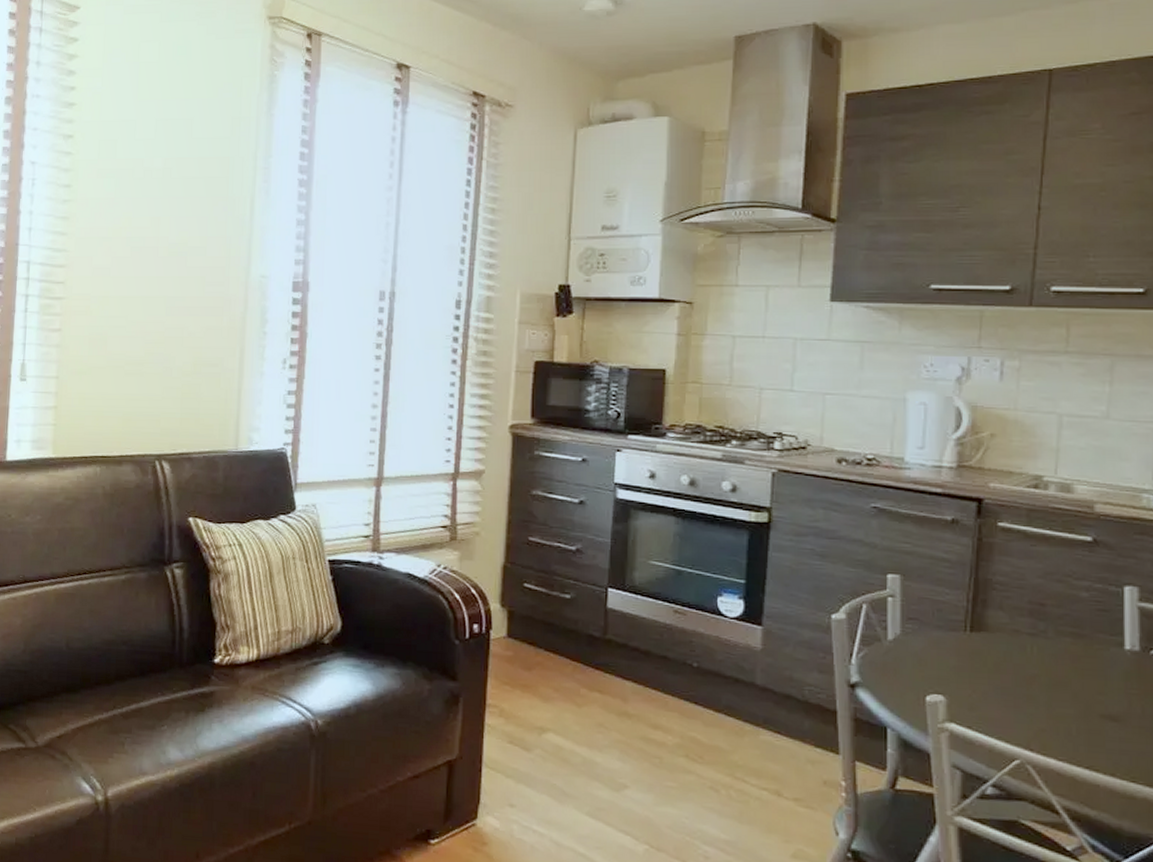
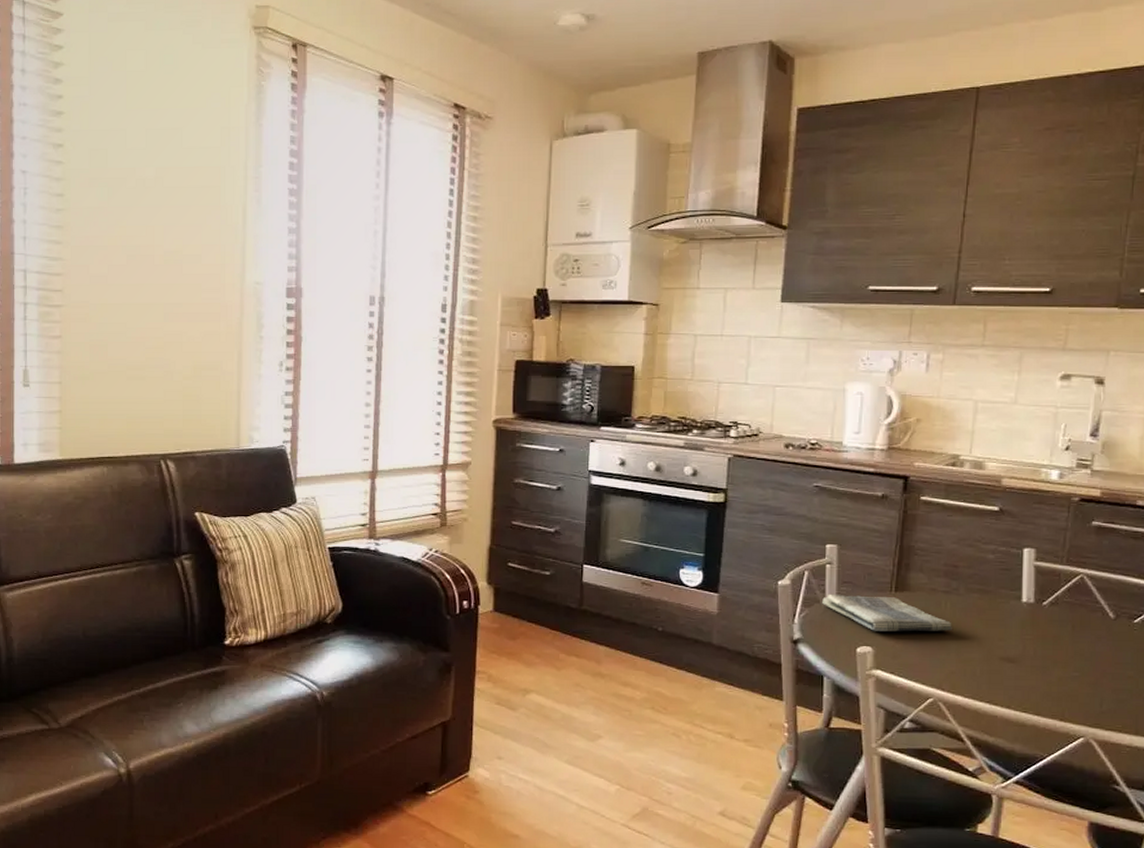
dish towel: none [884,631,1041,681] -> present [822,593,952,632]

